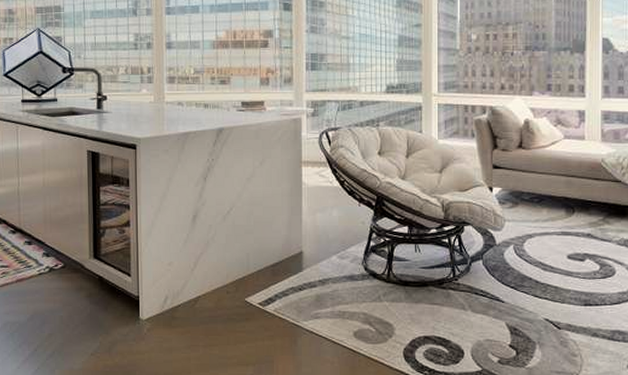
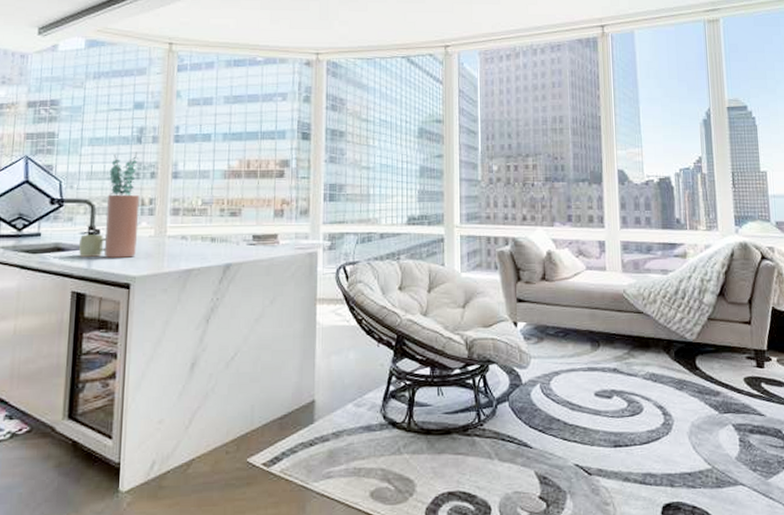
mug: none [89,100,112,120] -> present [78,234,106,257]
vase: none [110,23,140,122] -> present [104,151,140,259]

